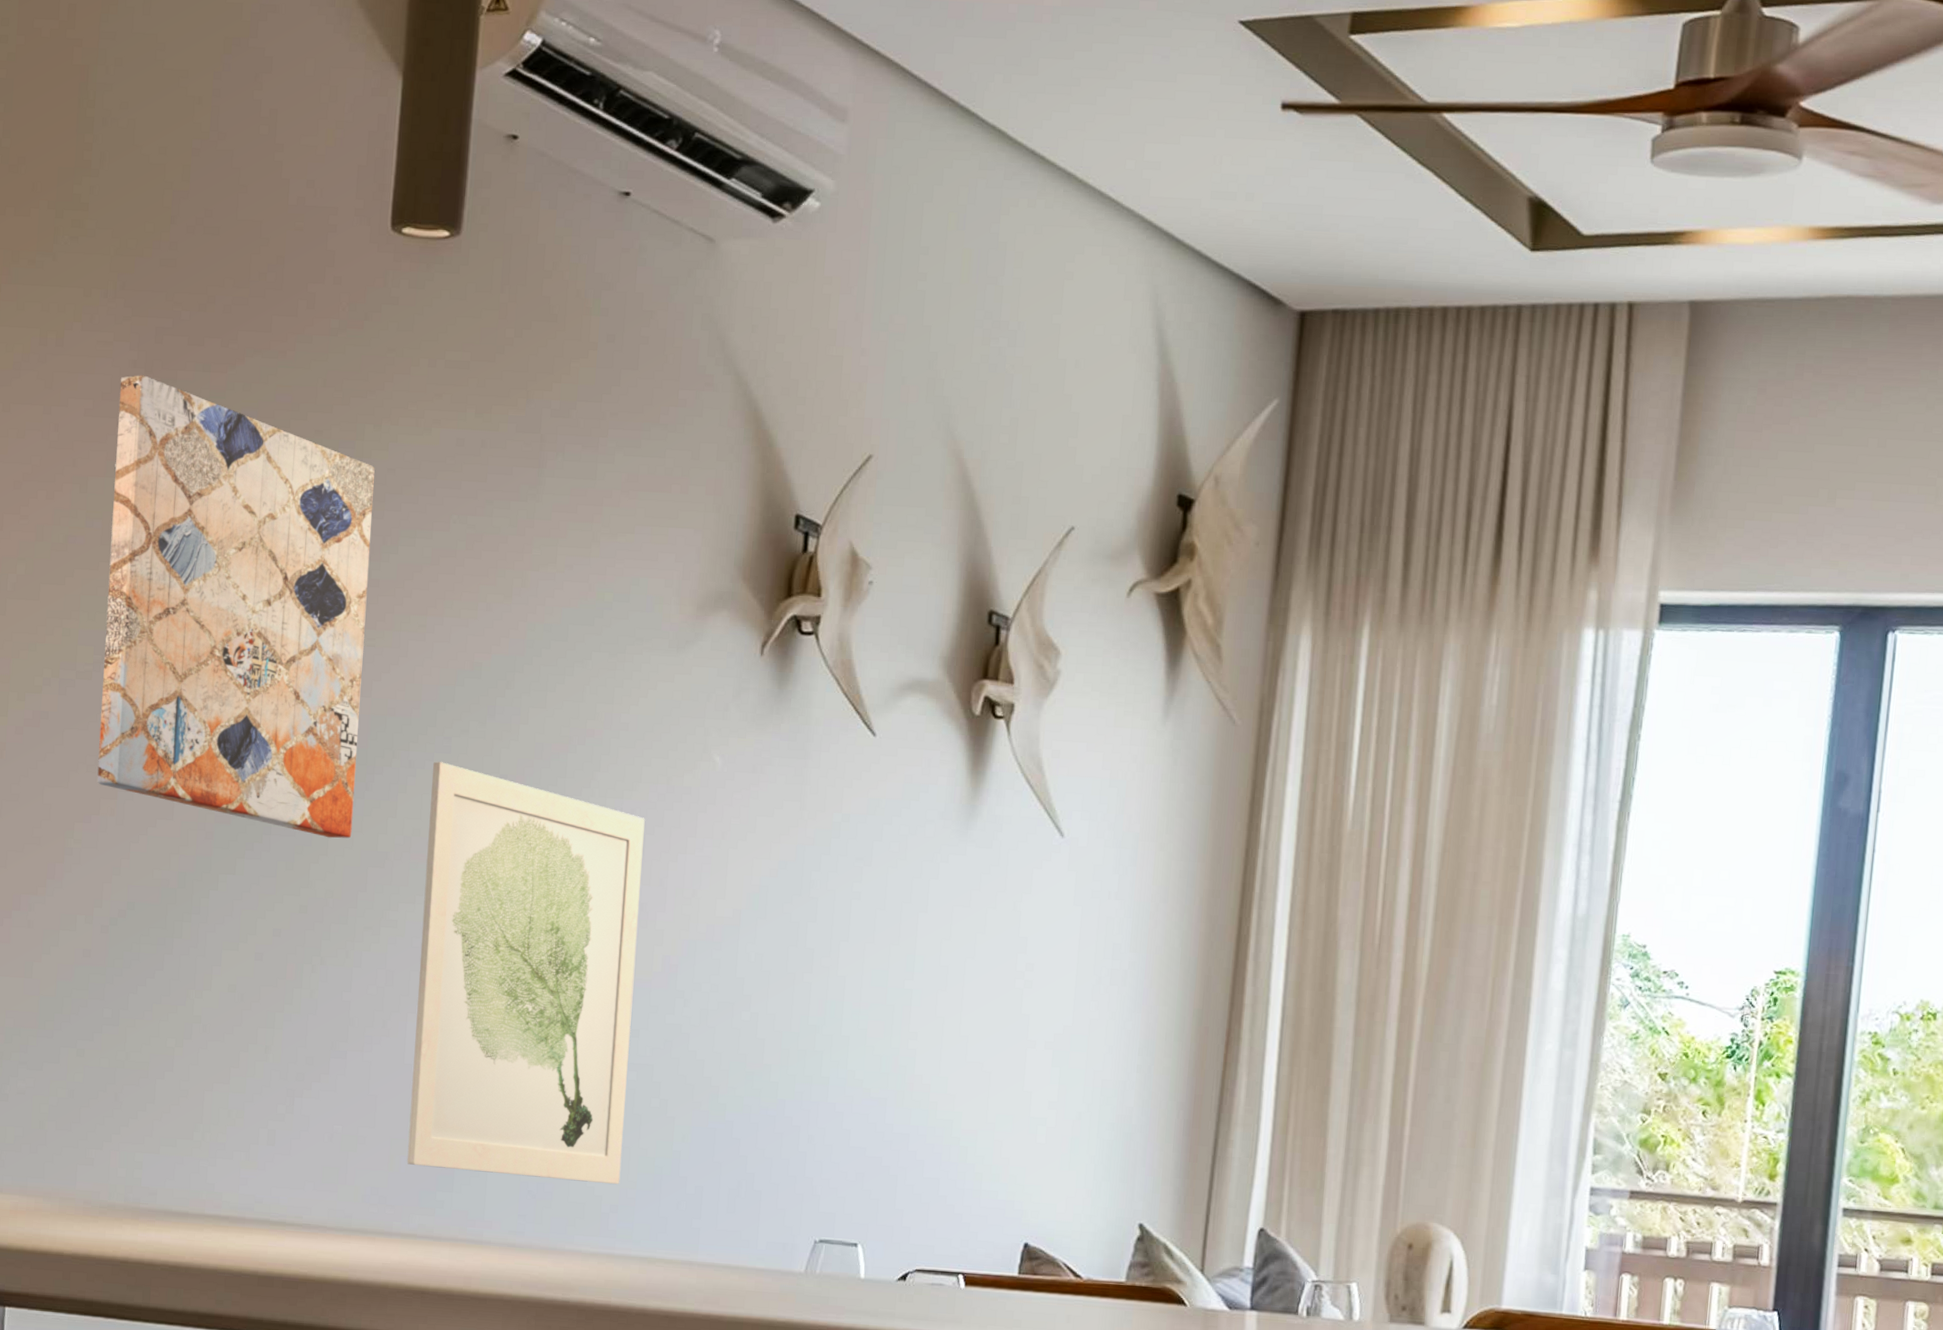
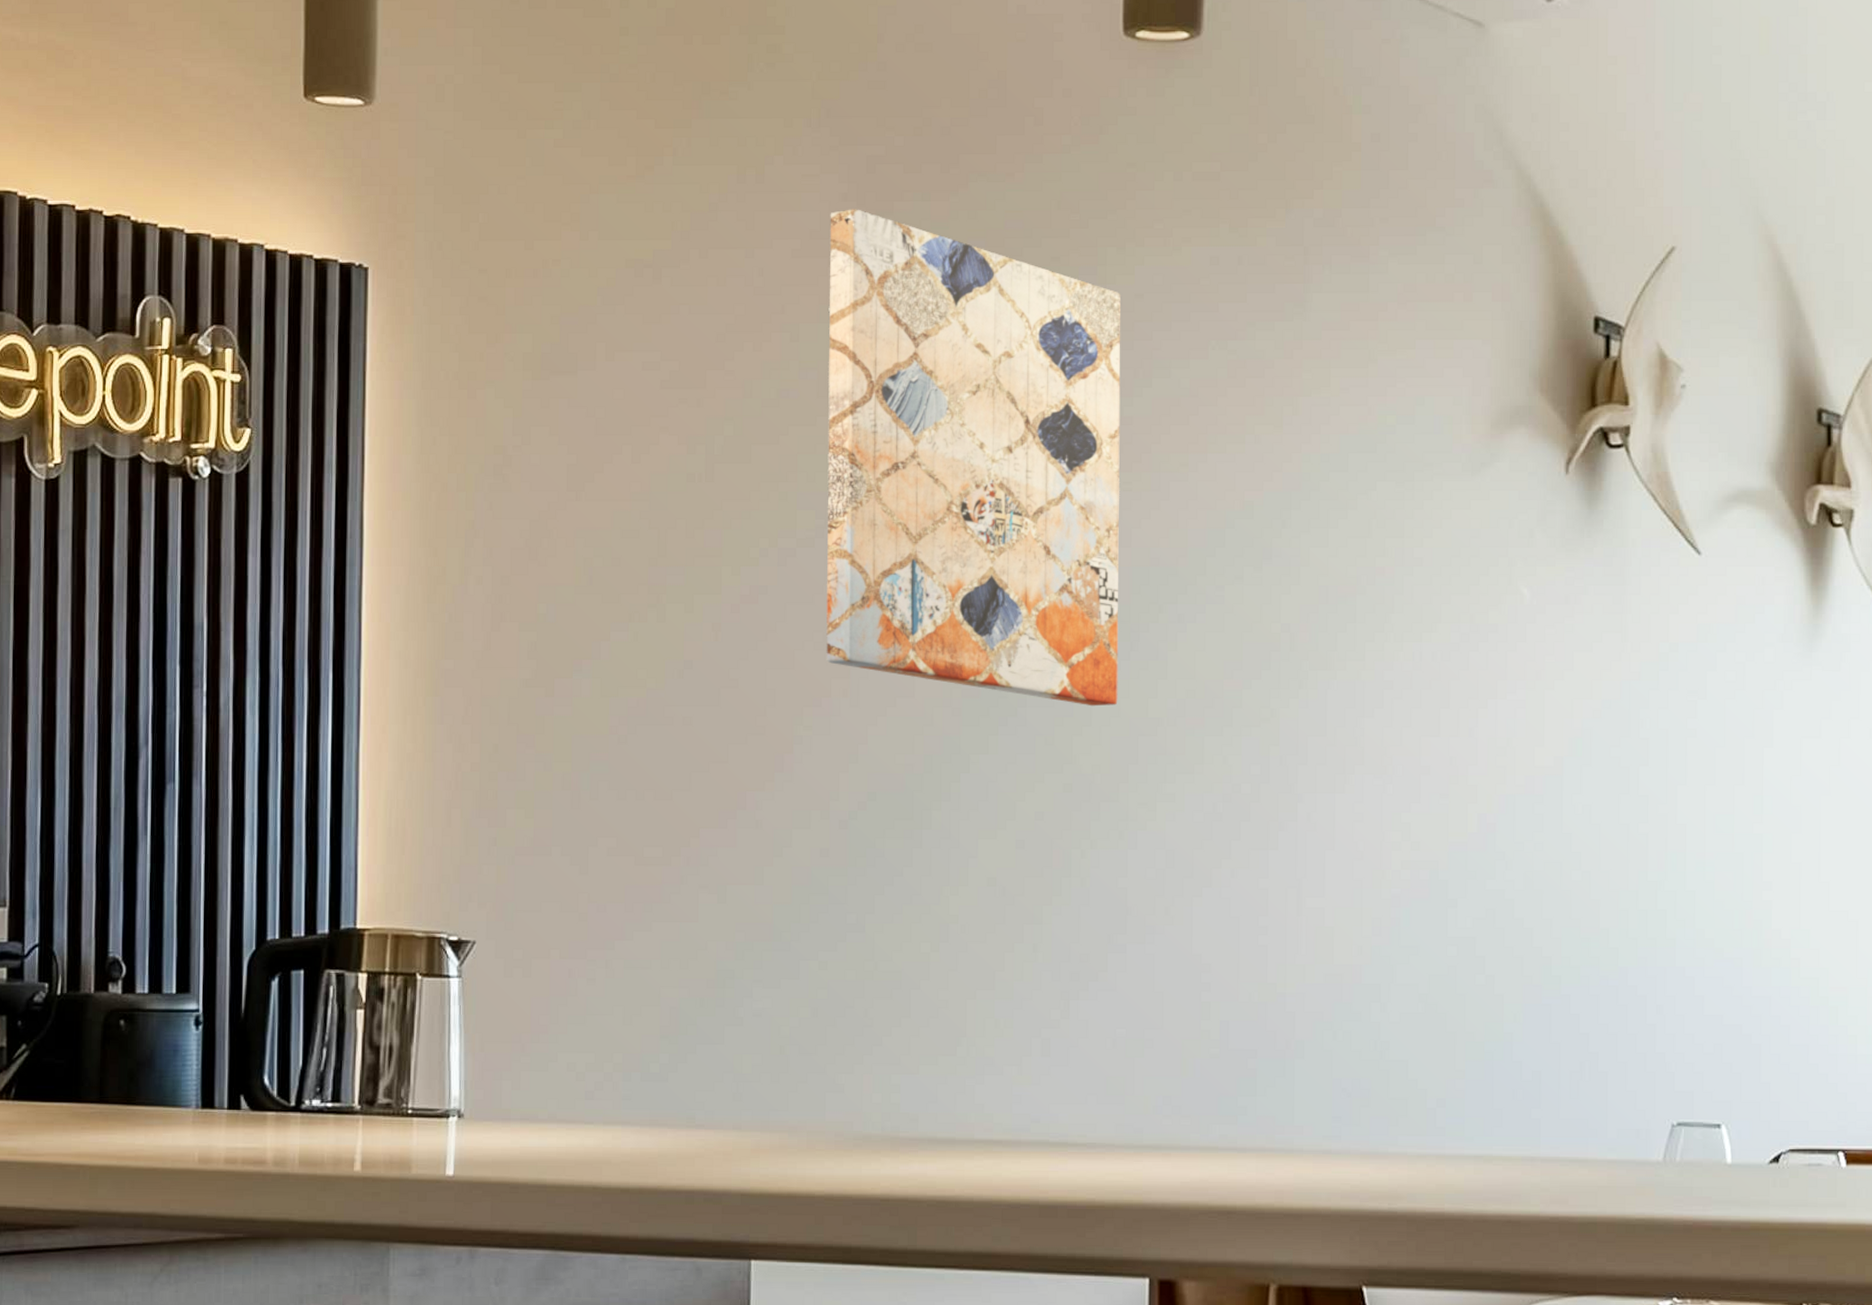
wall art: present [407,761,645,1185] -> none [1202,614,1448,1076]

